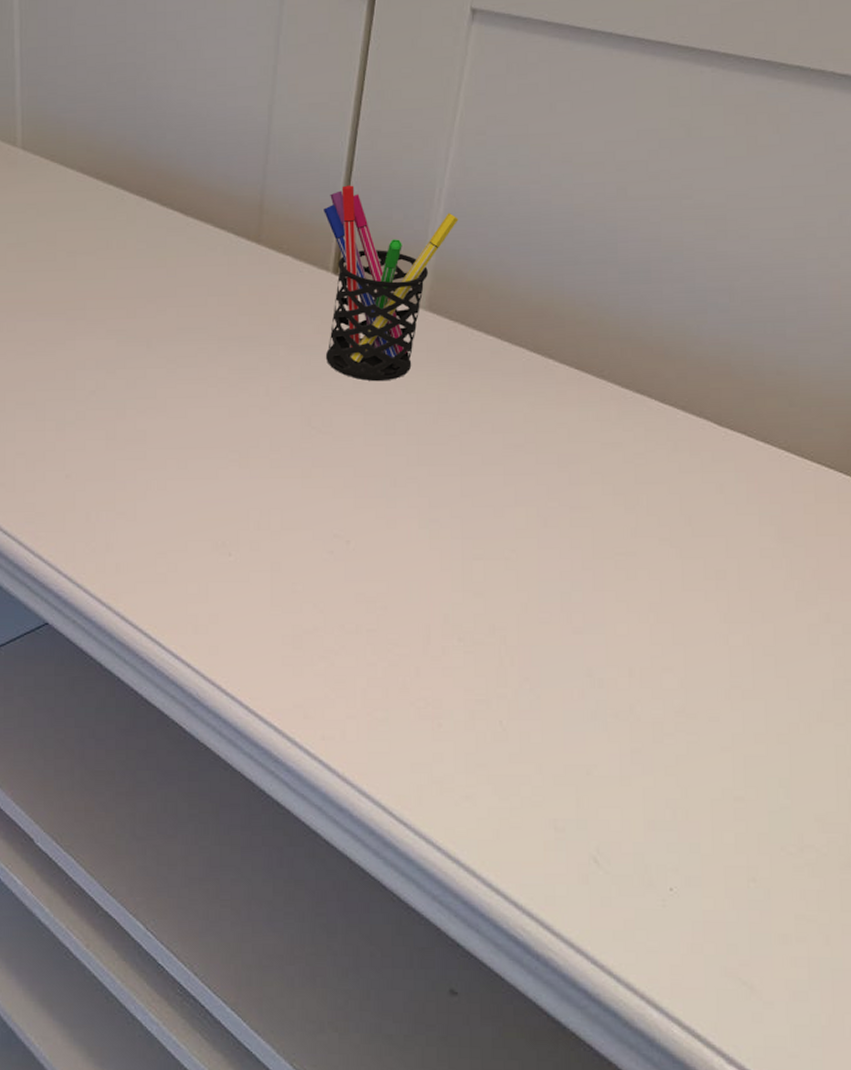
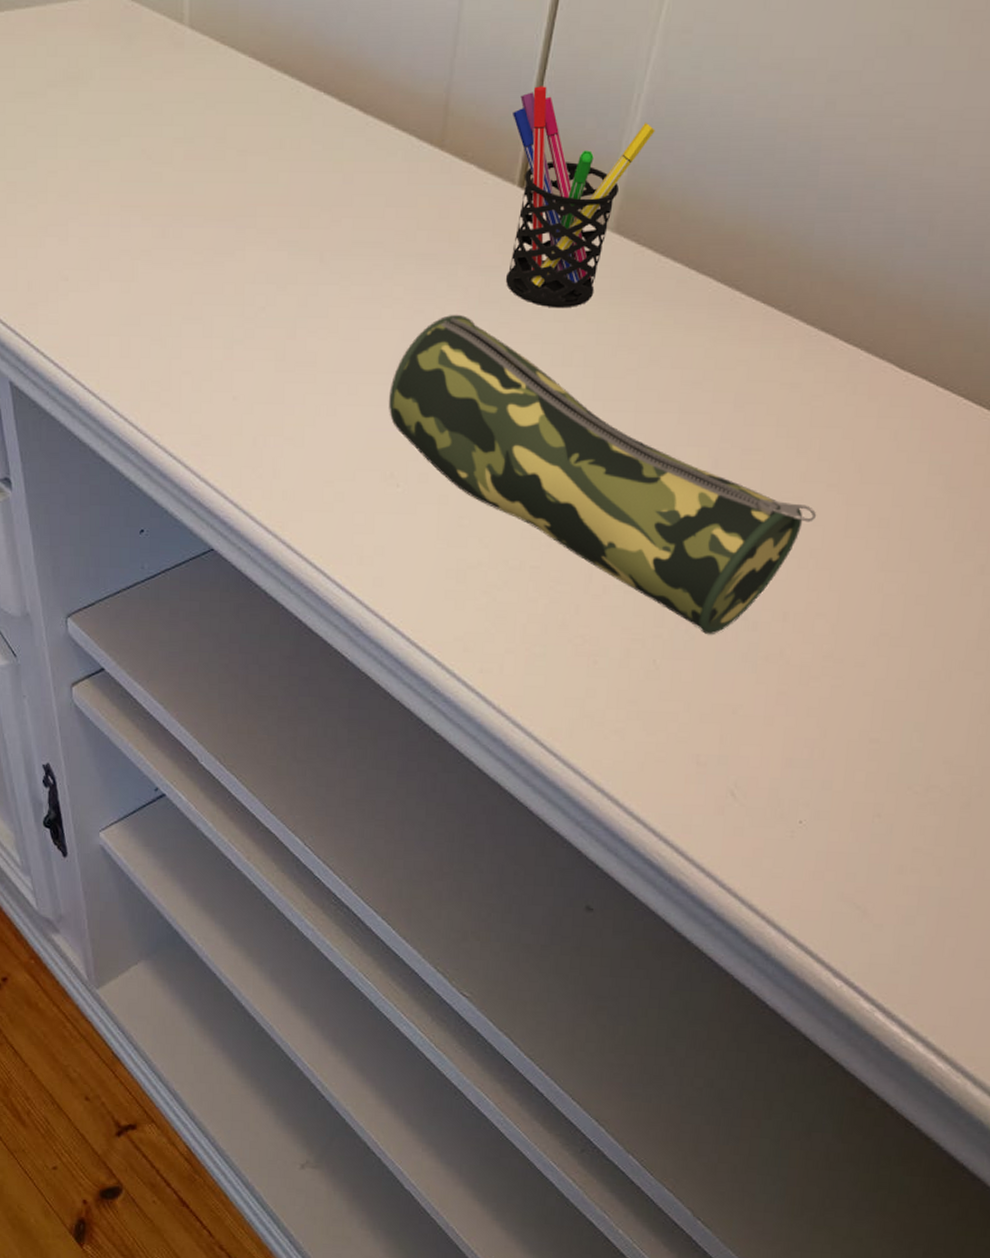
pencil case: none [218,390,652,692] -> present [389,314,817,634]

